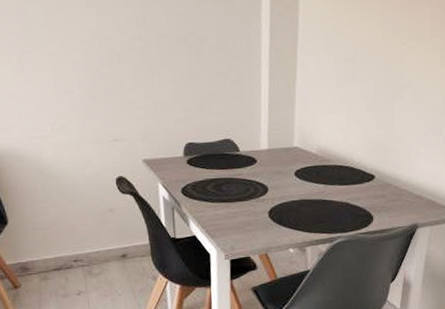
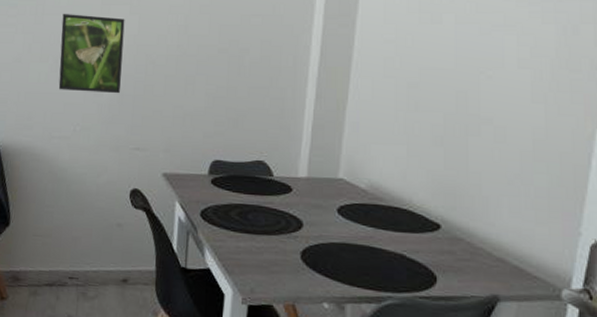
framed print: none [17,10,90,91] -> present [58,13,125,94]

